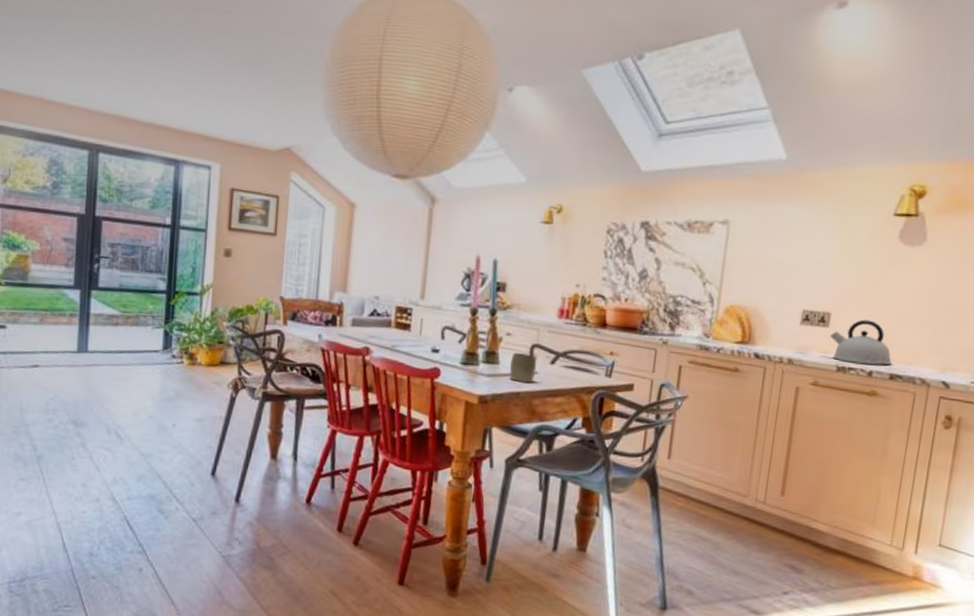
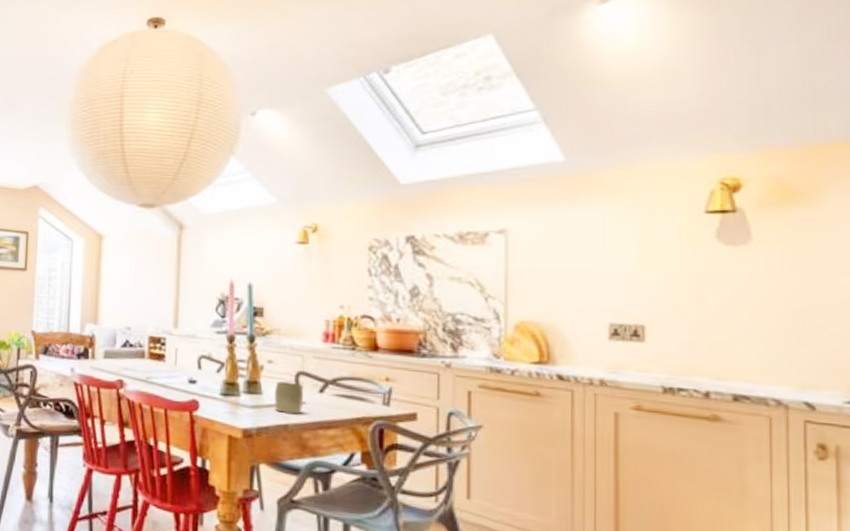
kettle: present [829,319,892,366] -> none [647,332,732,385]

